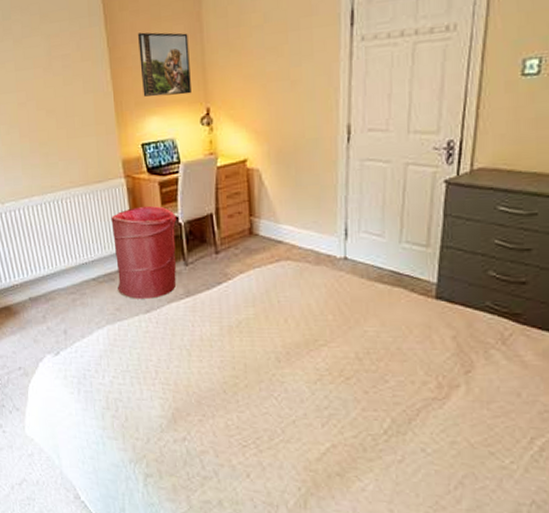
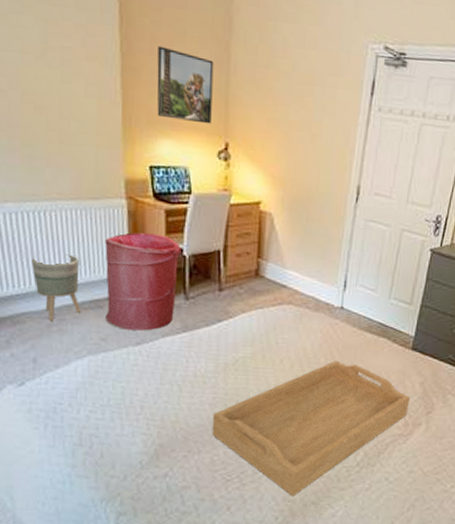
planter: none [56,235,98,296] -> present [32,254,82,322]
serving tray: none [222,316,442,466] -> present [212,360,411,497]

